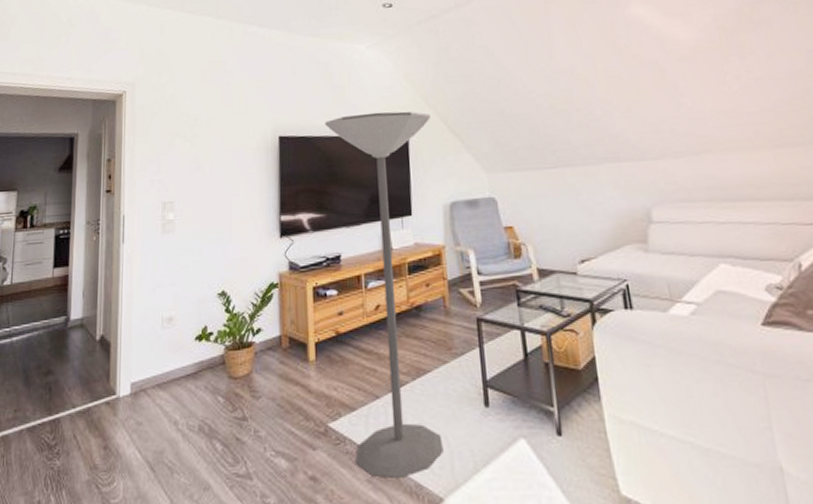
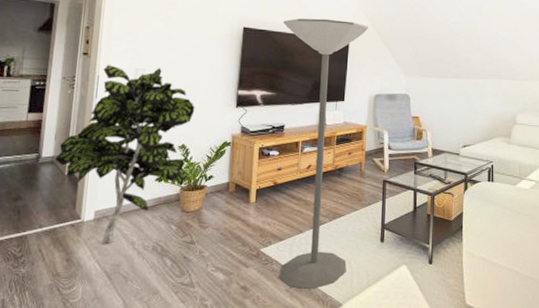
indoor plant: none [83,199,233,427] -> present [54,65,195,245]

